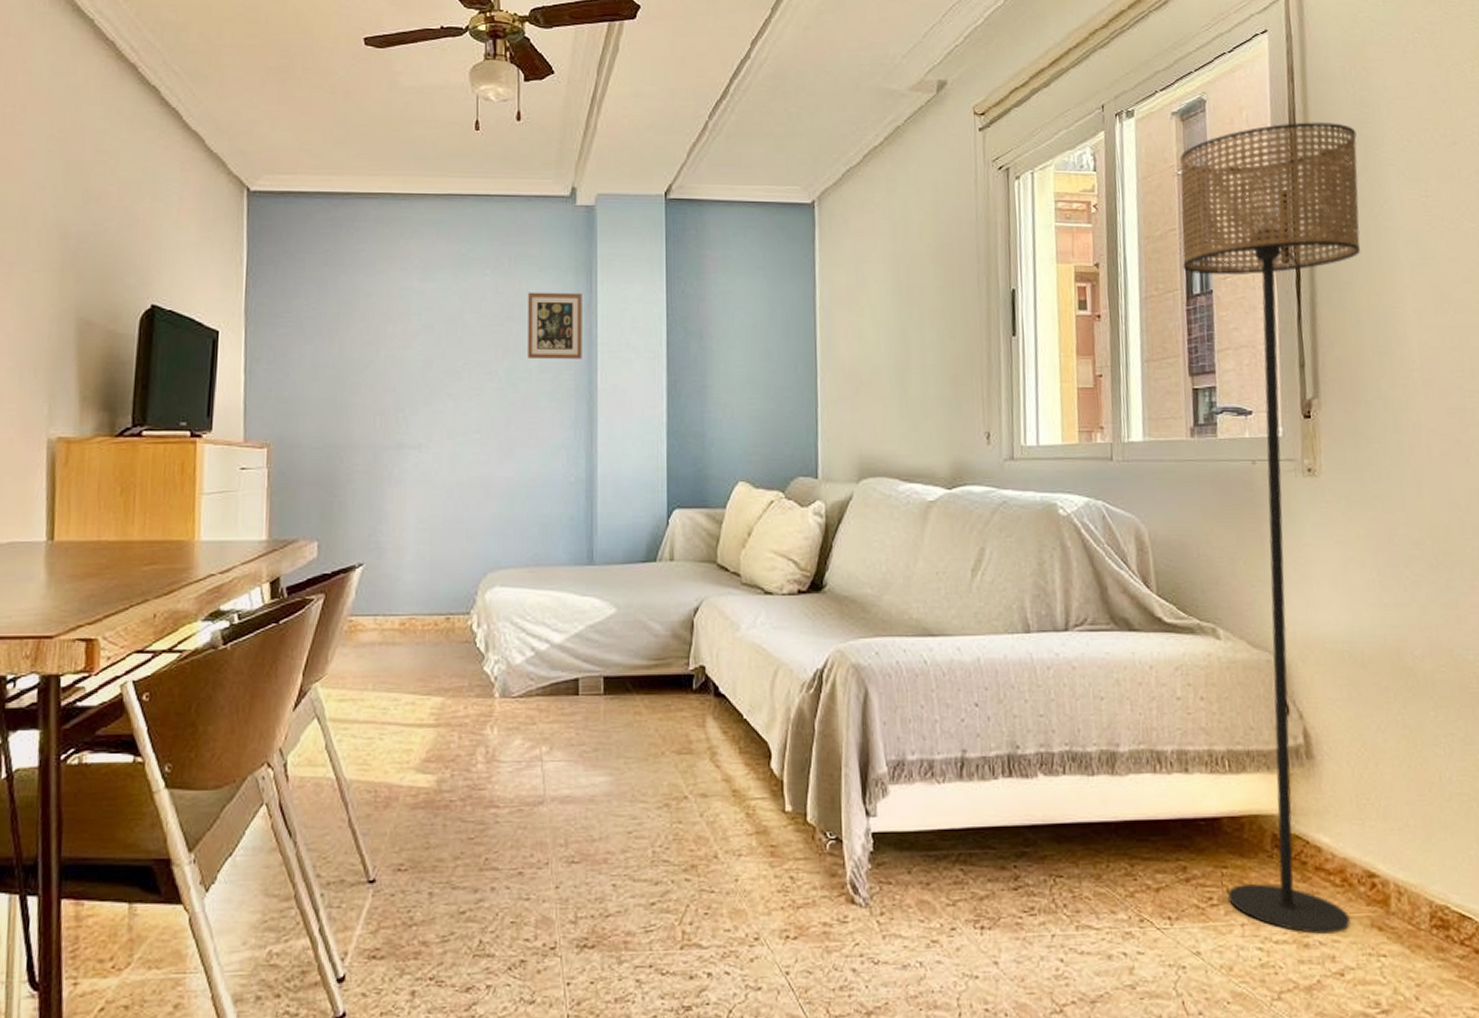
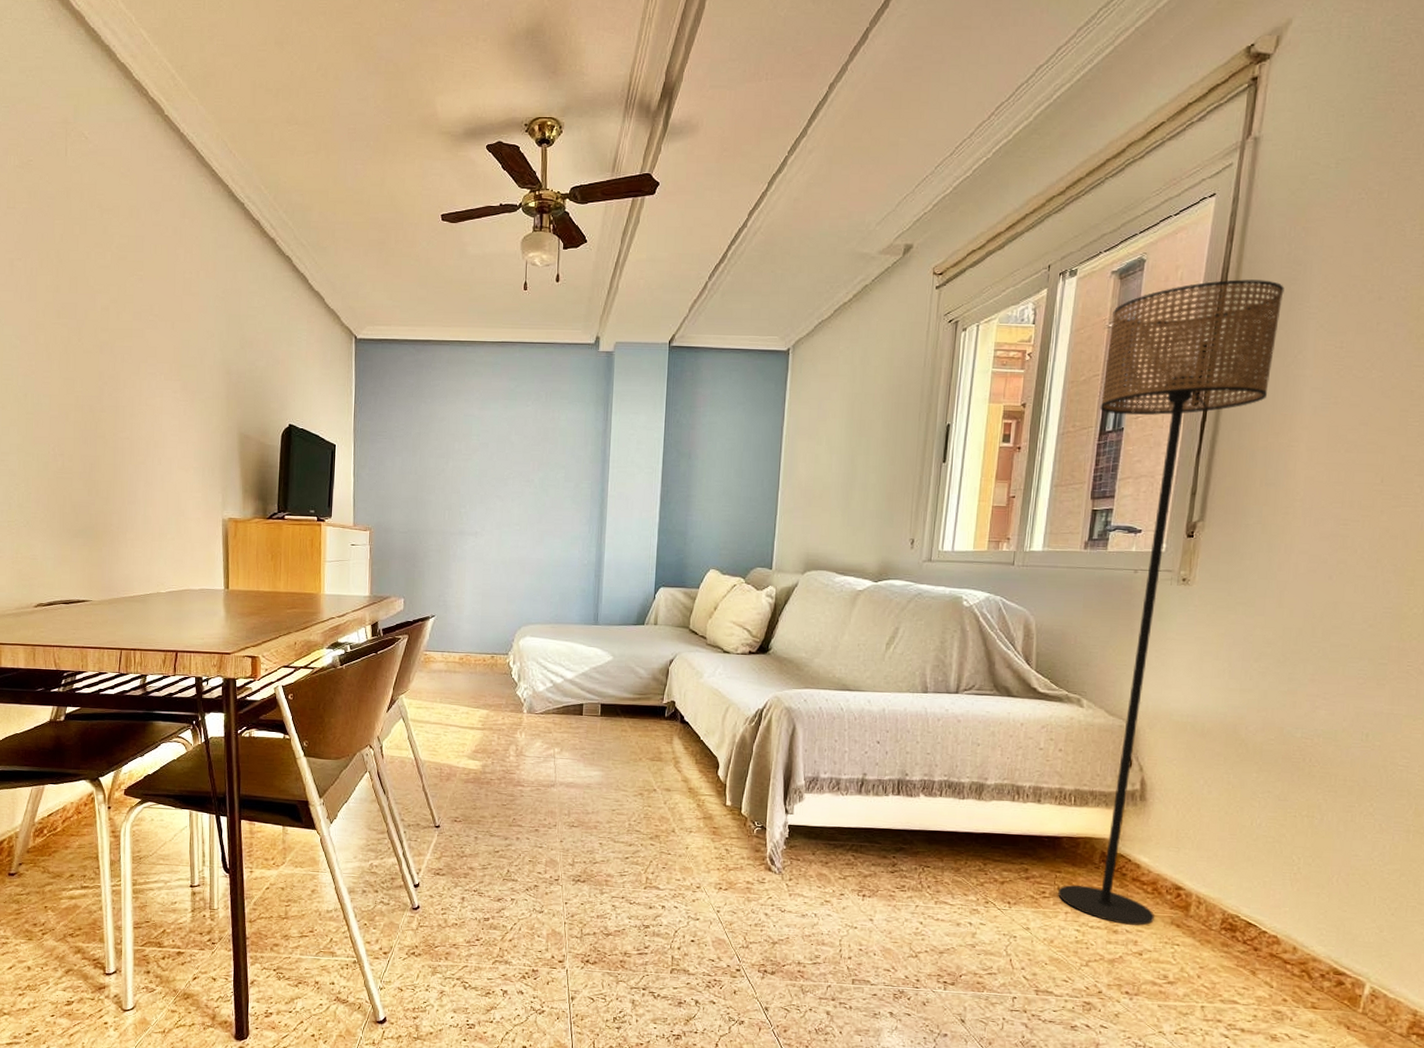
picture frame: present [528,292,582,359] -> none [557,419,600,472]

